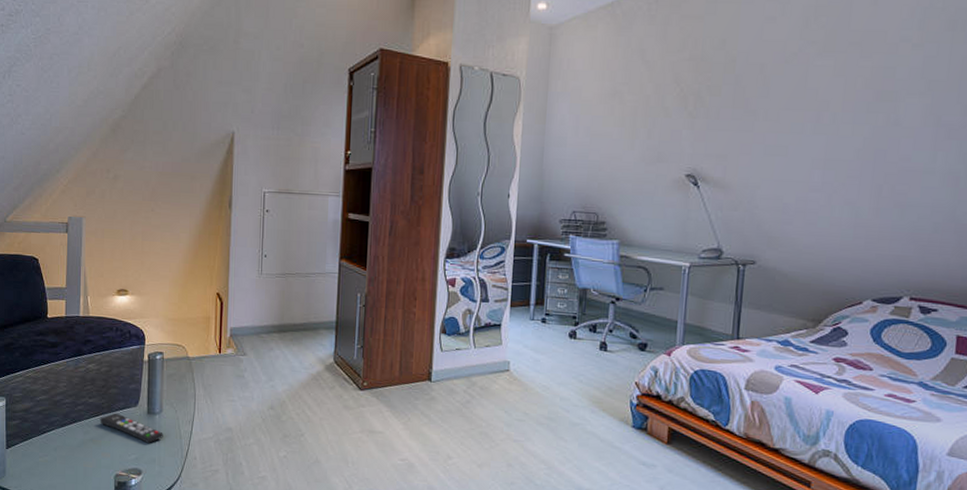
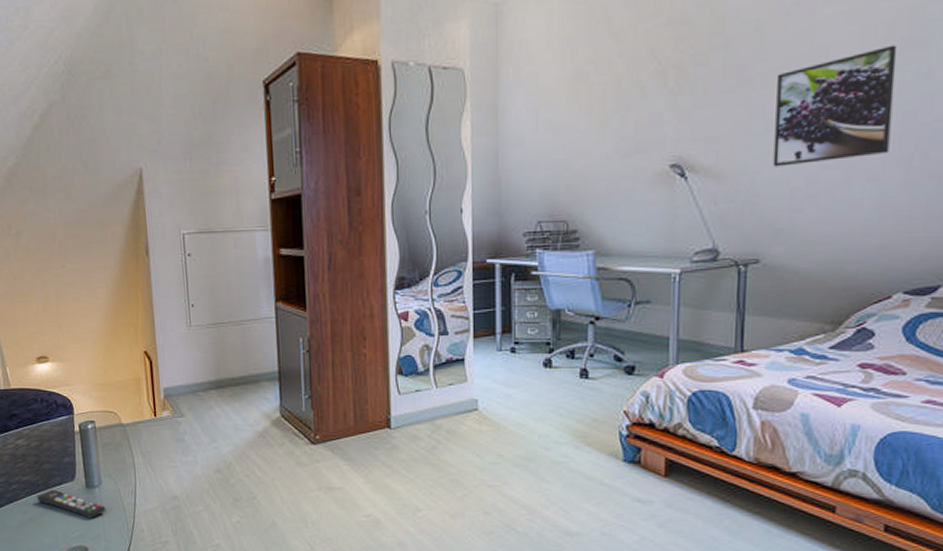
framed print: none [770,96,873,186] -> present [773,44,898,167]

